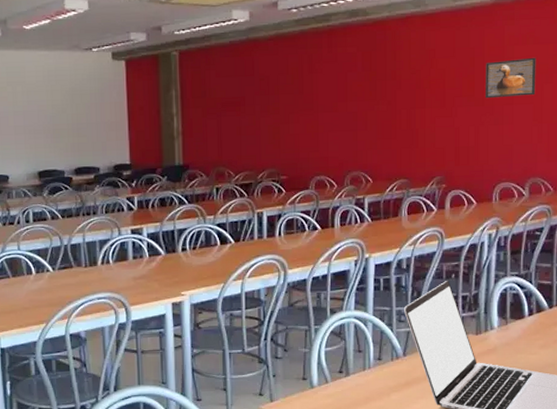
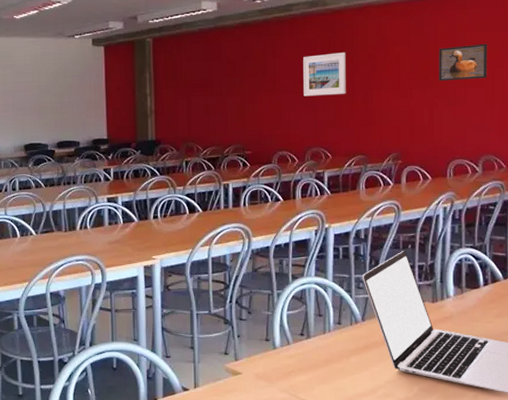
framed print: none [342,67,388,116] -> present [303,52,346,96]

